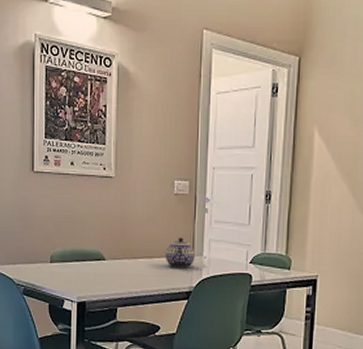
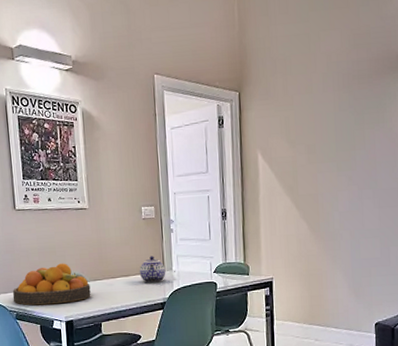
fruit bowl: none [22,236,108,282] -> present [12,263,91,306]

